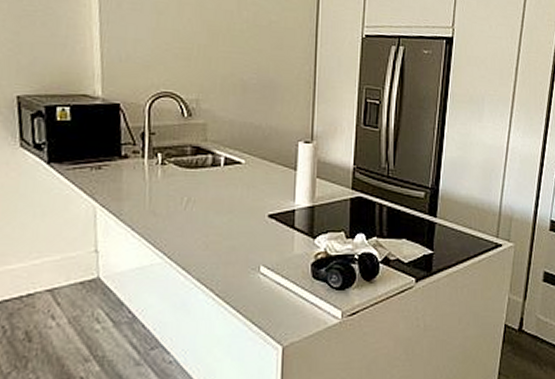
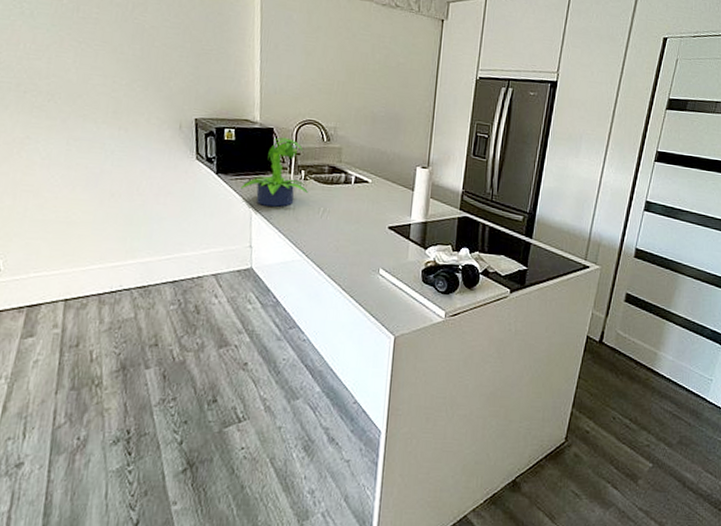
potted plant: none [81,114,167,200] -> present [241,137,308,207]

